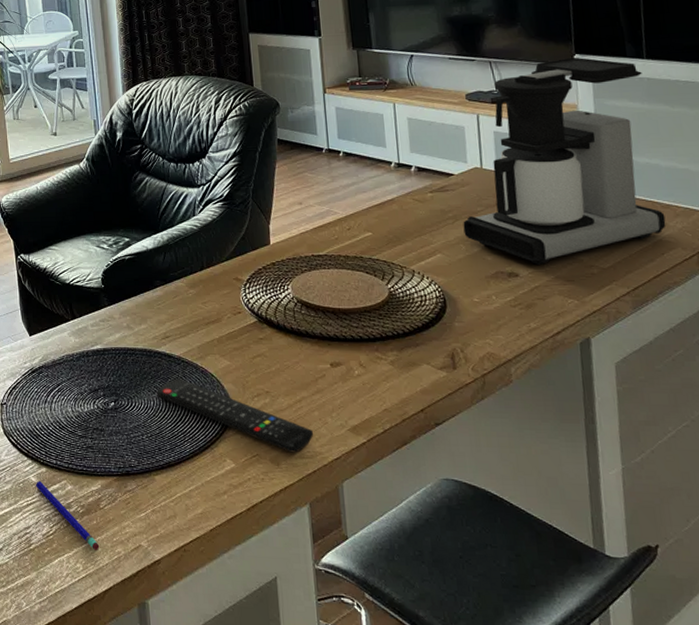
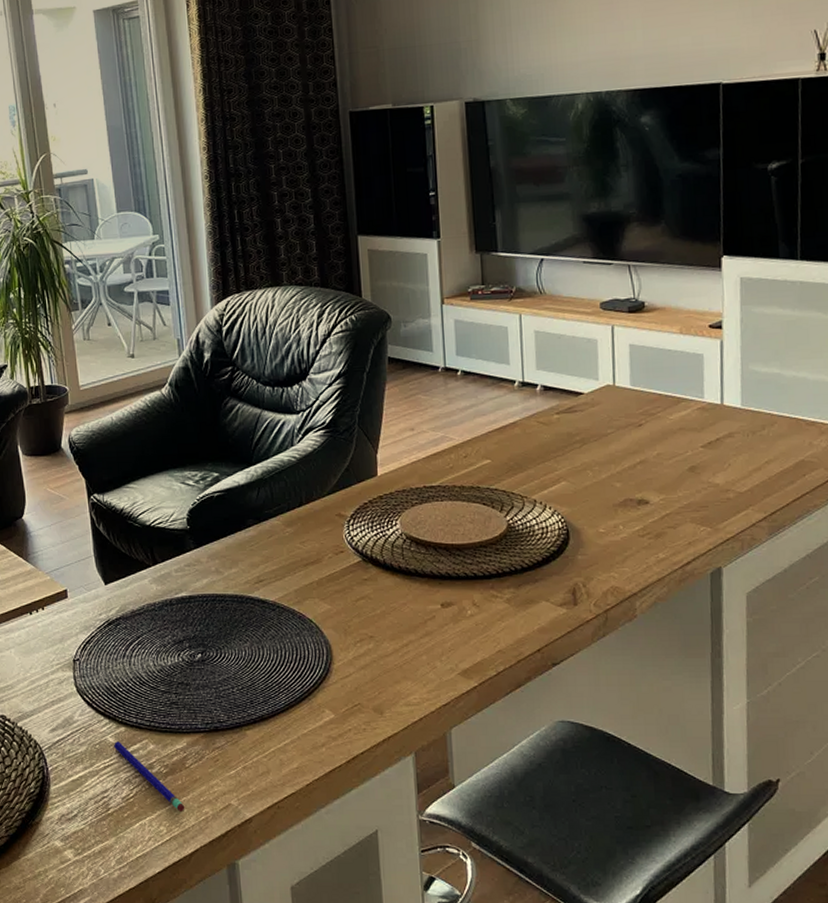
remote control: present [156,378,313,453] -> none [248,625,420,700]
coffee maker: present [463,57,666,265] -> none [591,259,810,490]

